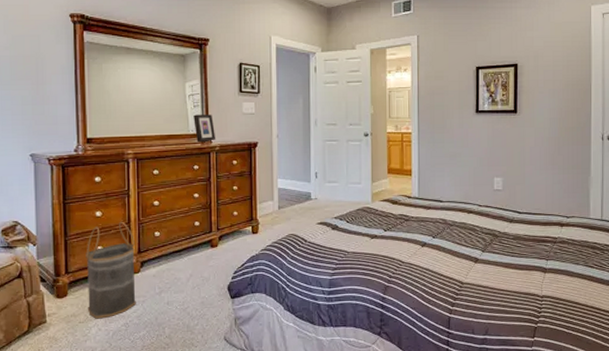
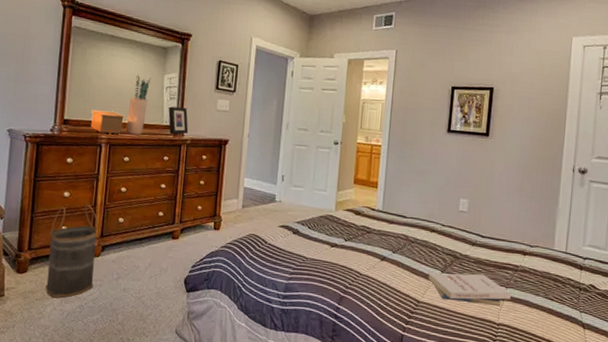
jewelry box: none [114,125,150,150] -> present [90,110,125,136]
vase: none [152,84,173,147] -> present [126,73,152,136]
books: none [469,249,553,279] -> present [428,273,512,306]

